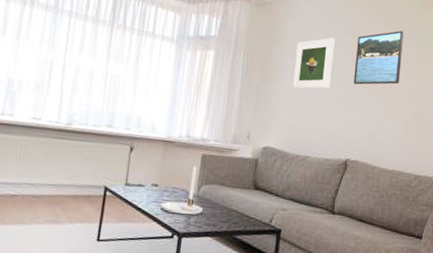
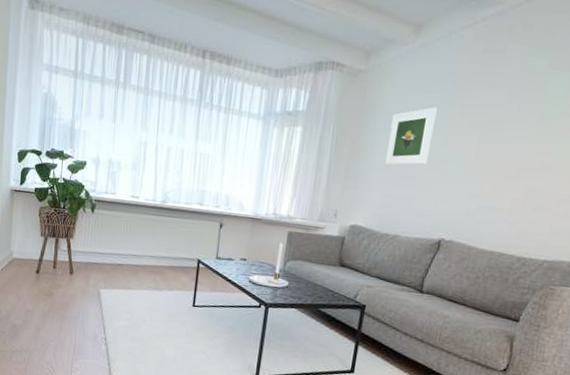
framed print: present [353,30,404,85] -> none [455,95,523,160]

